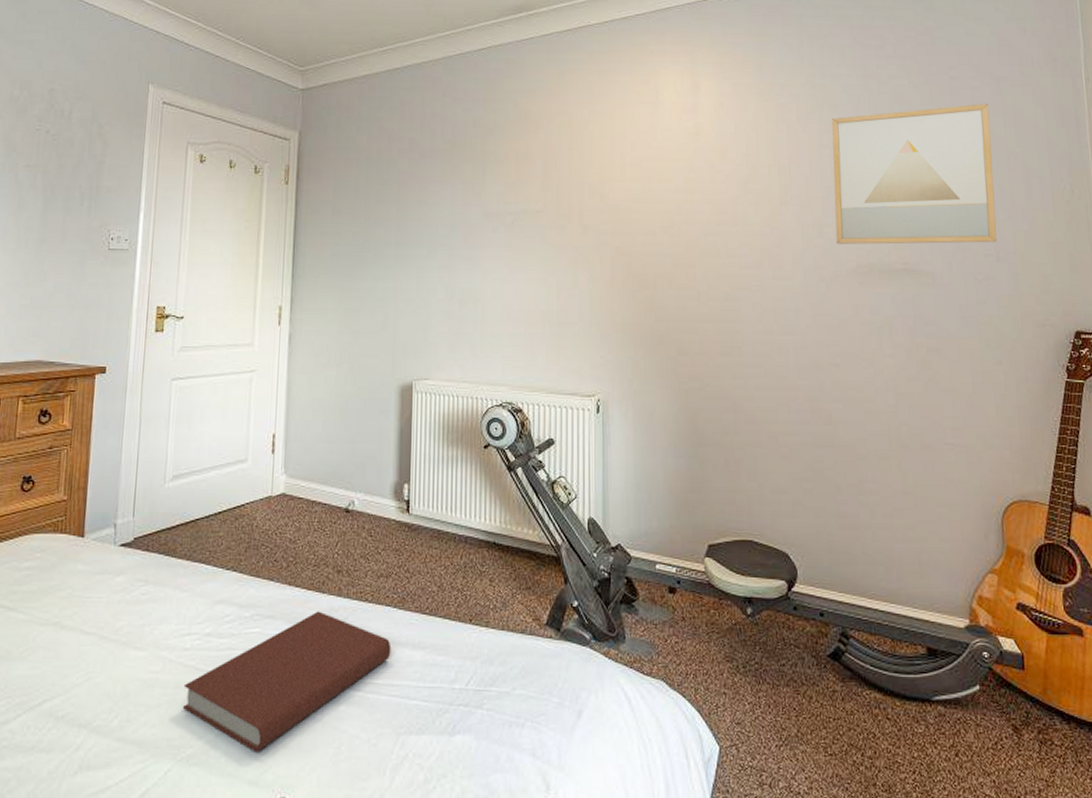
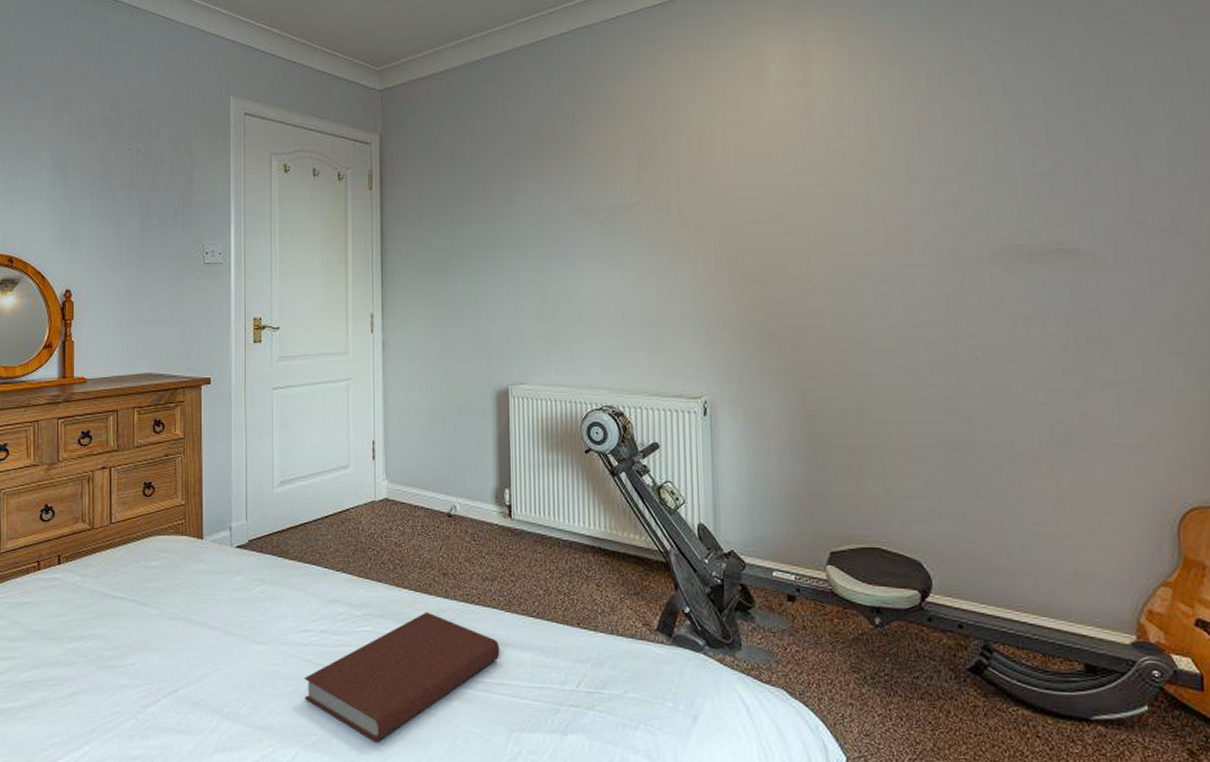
wall art: present [832,104,997,244] -> none [969,51,1177,225]

